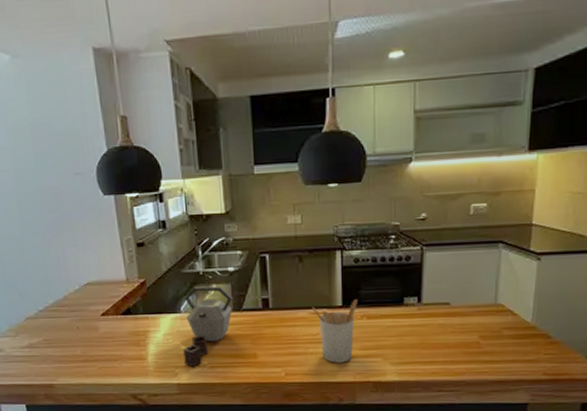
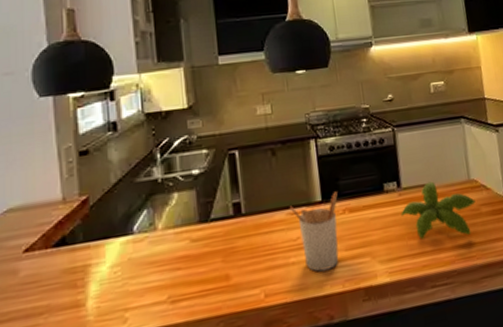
kettle: present [183,286,233,368] -> none [136,193,199,307]
plant: none [418,301,498,353] -> present [401,181,476,240]

